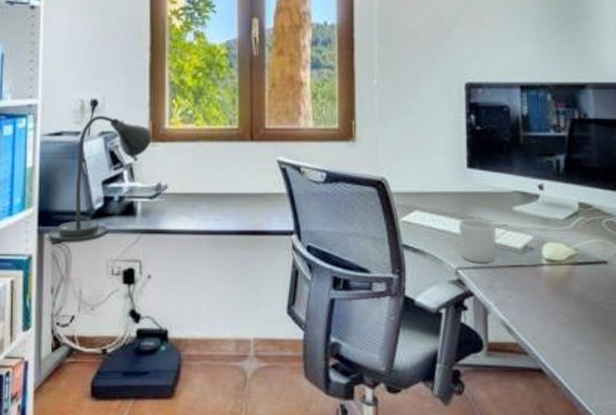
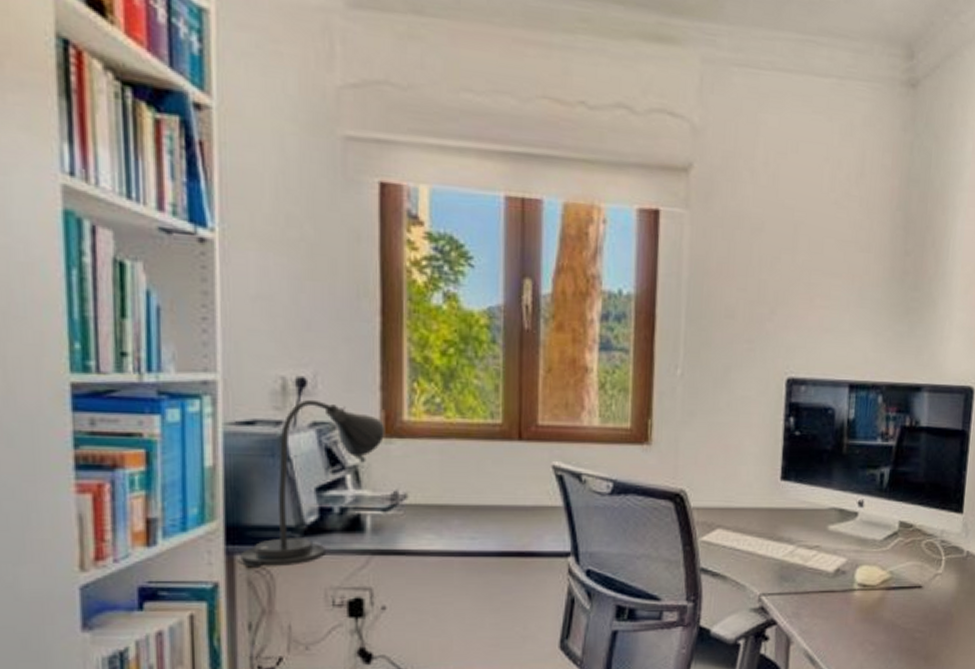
mug: present [459,219,496,263] -> none [765,539,808,589]

